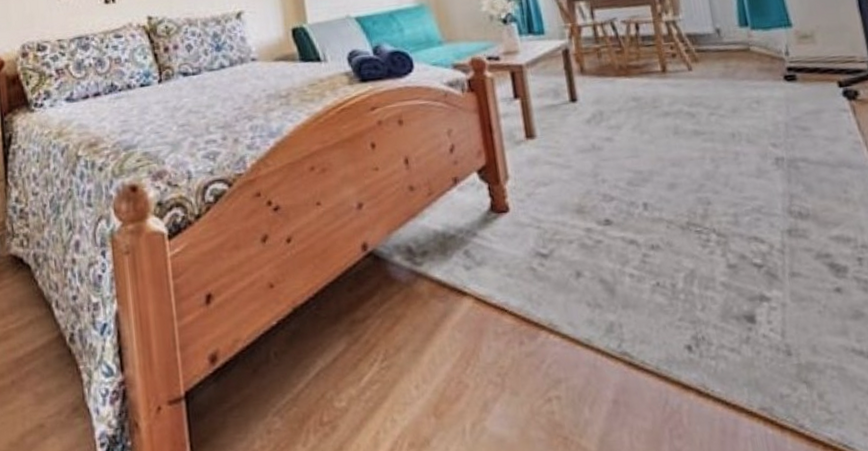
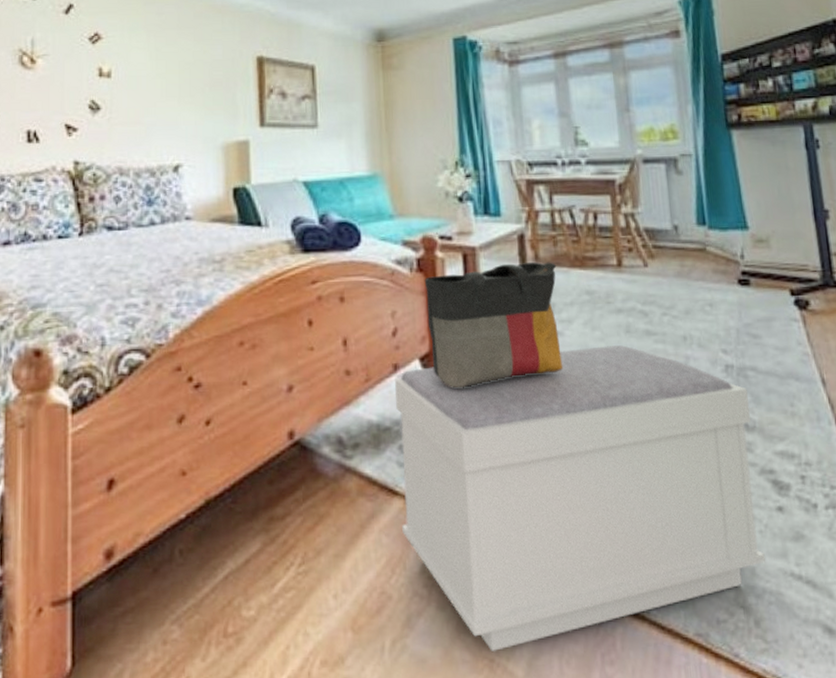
bench: none [455,146,826,430] -> present [394,345,765,651]
tote bag: none [476,73,615,196] -> present [424,261,563,388]

